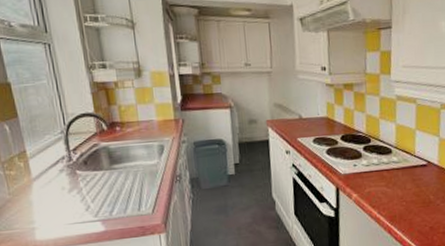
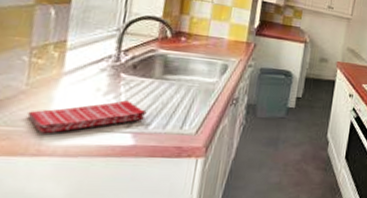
dish towel: none [18,193,107,232] -> present [27,100,147,134]

